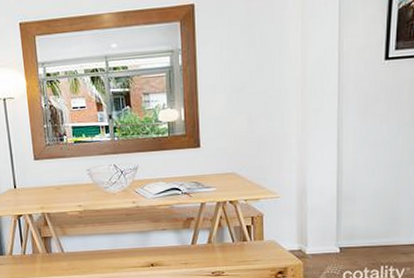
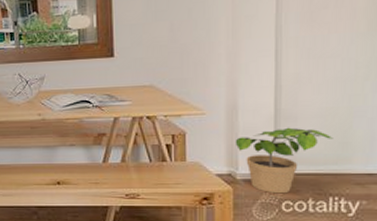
potted plant: none [304,207,384,265] -> present [235,127,333,194]

